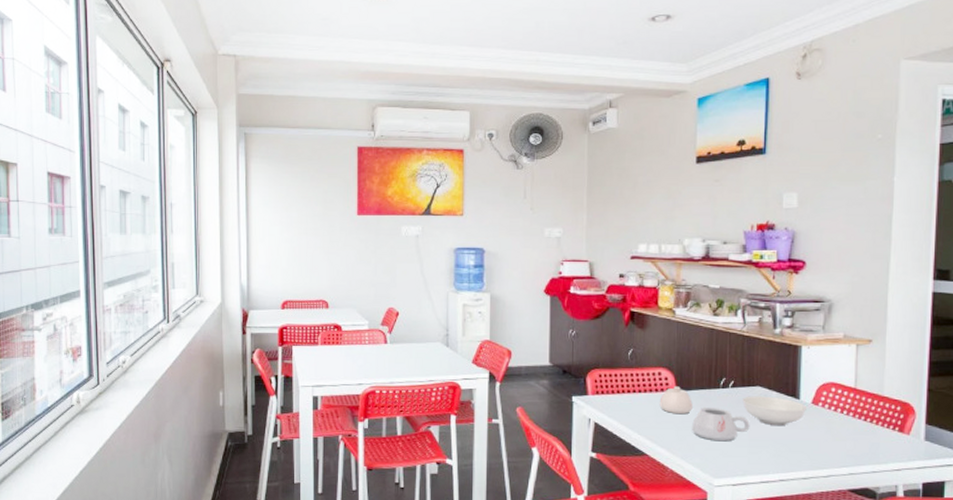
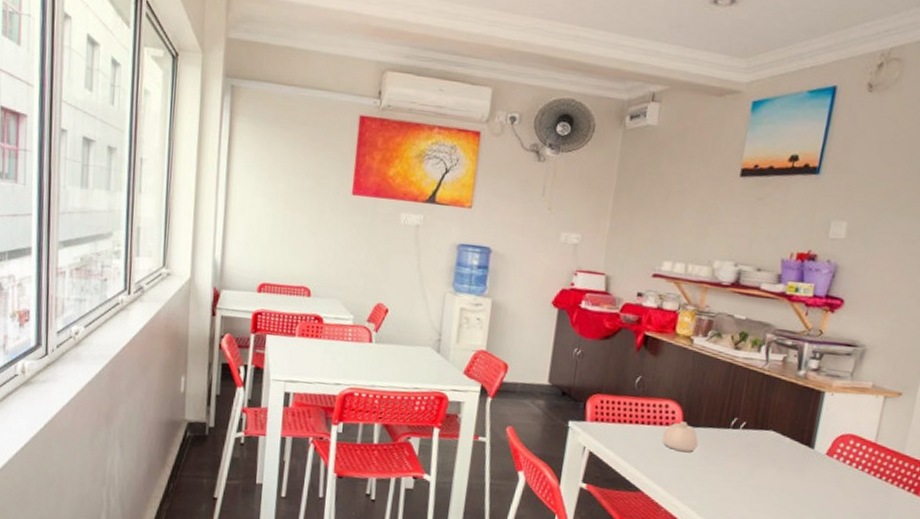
cup: present [692,407,750,442] -> none [693,447,757,486]
bowl: present [742,396,806,425] -> none [752,439,820,475]

